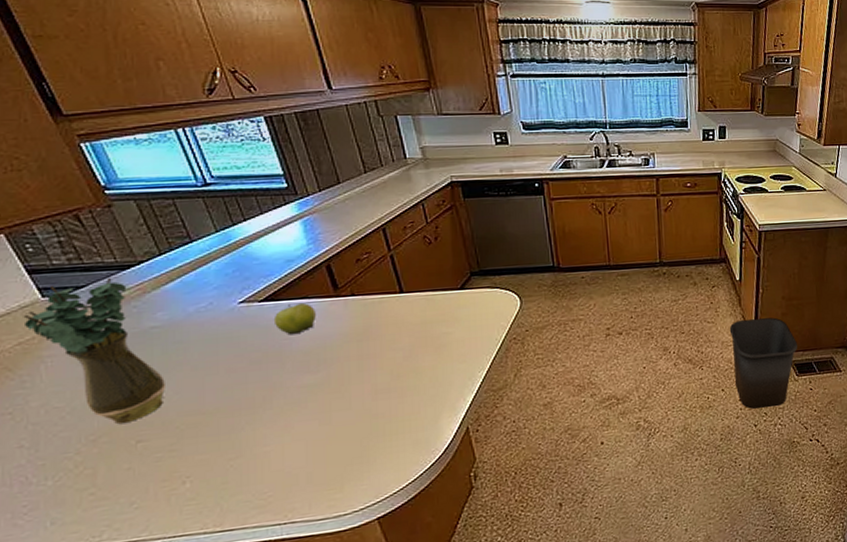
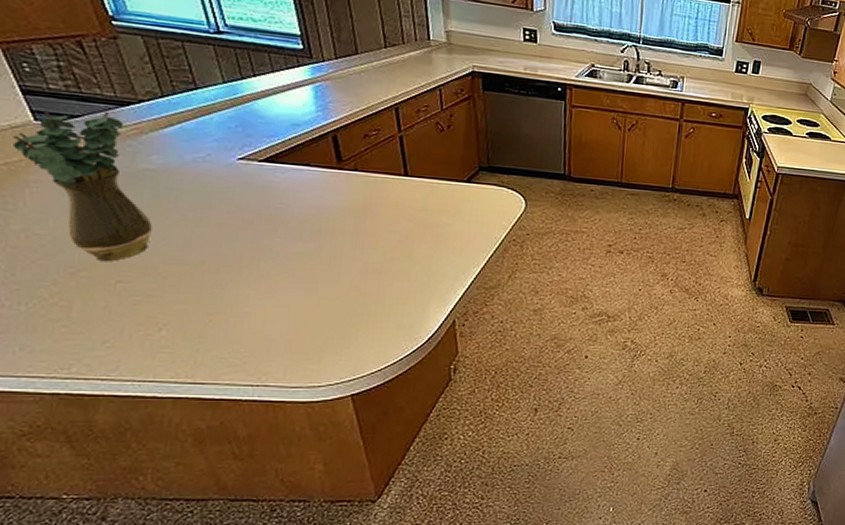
fruit: present [273,303,316,335] -> none [271,168,316,200]
waste bin: present [729,317,798,409] -> none [728,258,797,348]

